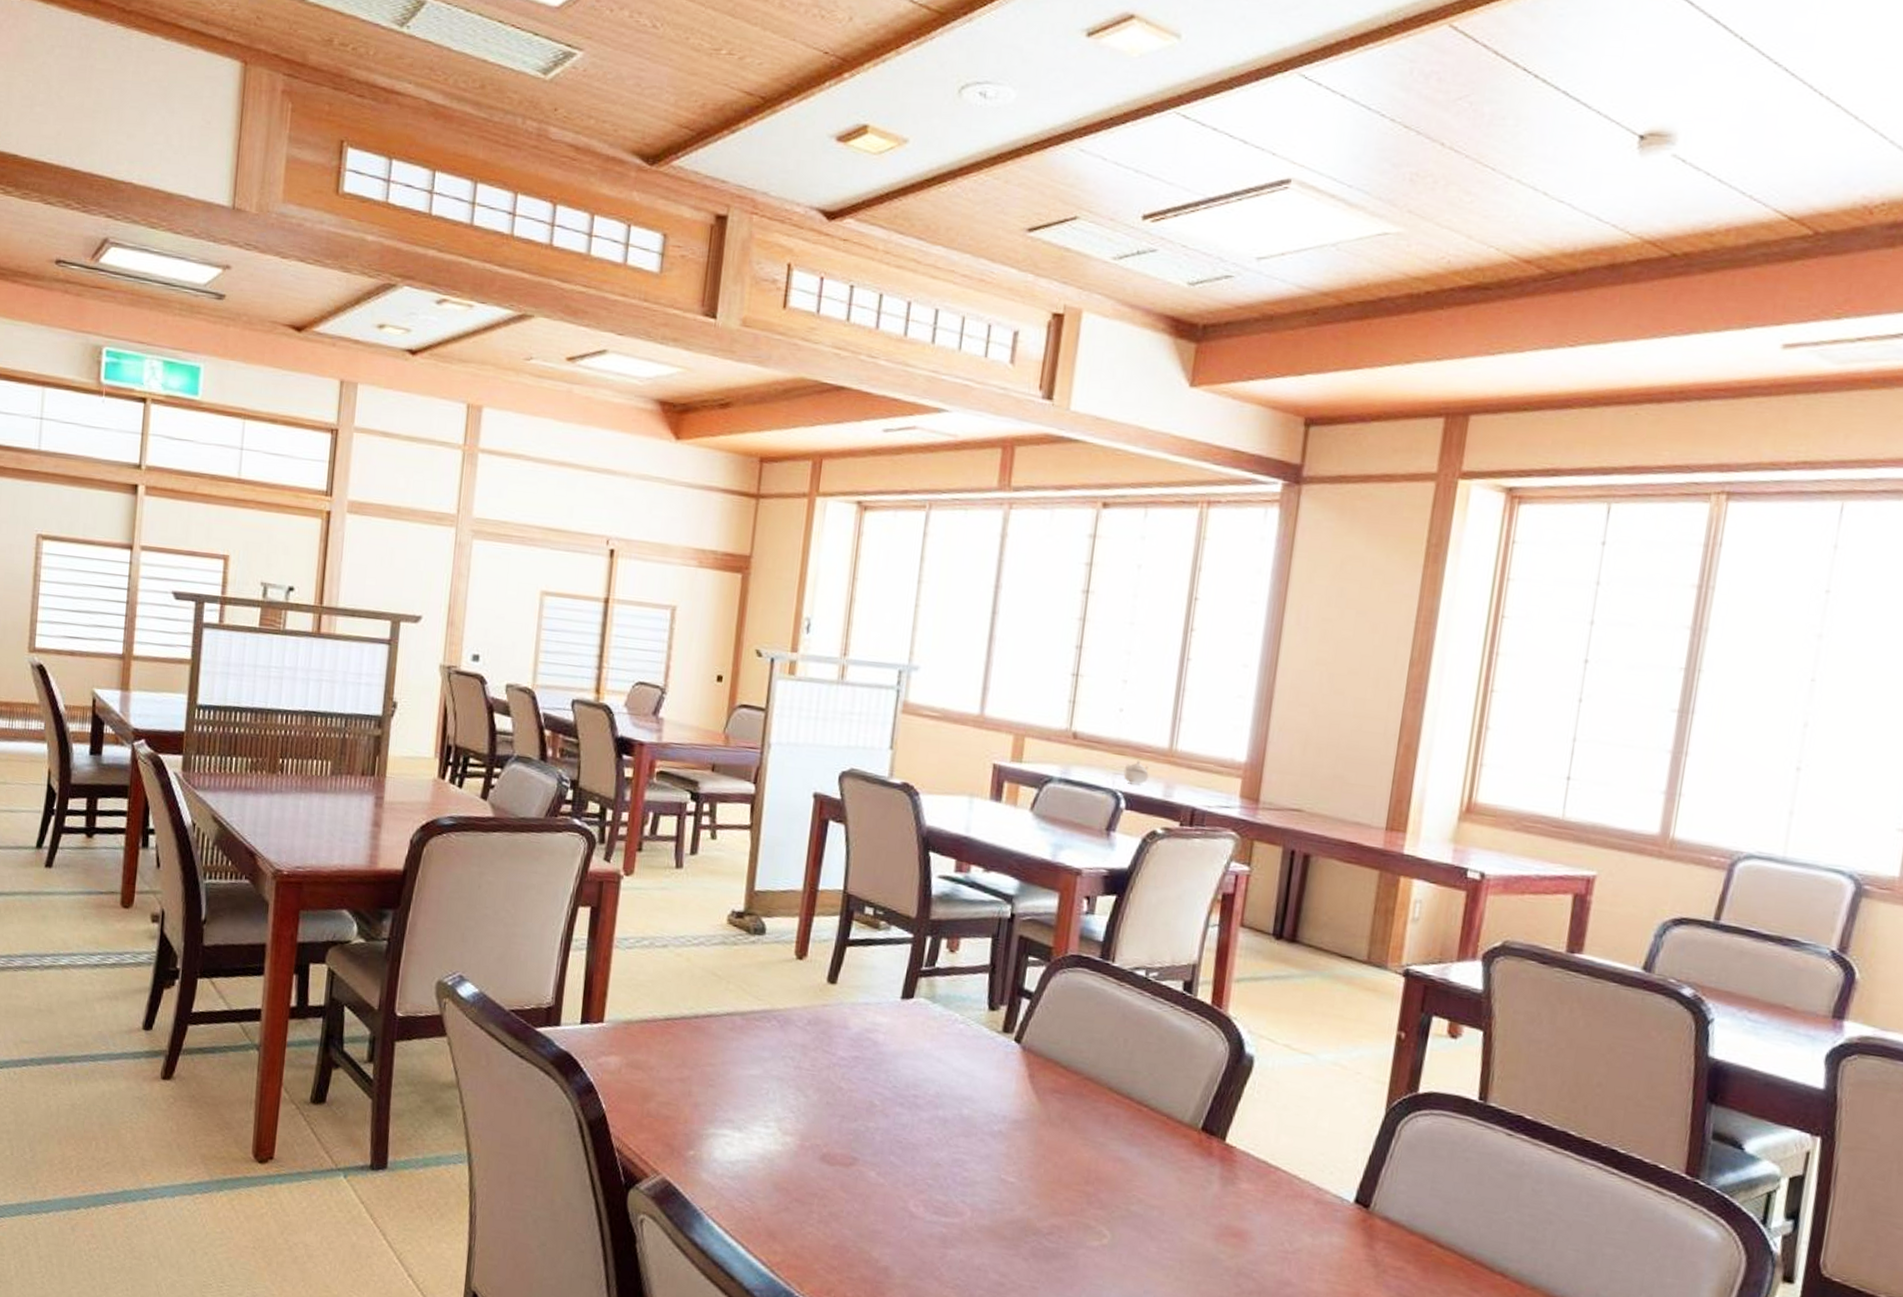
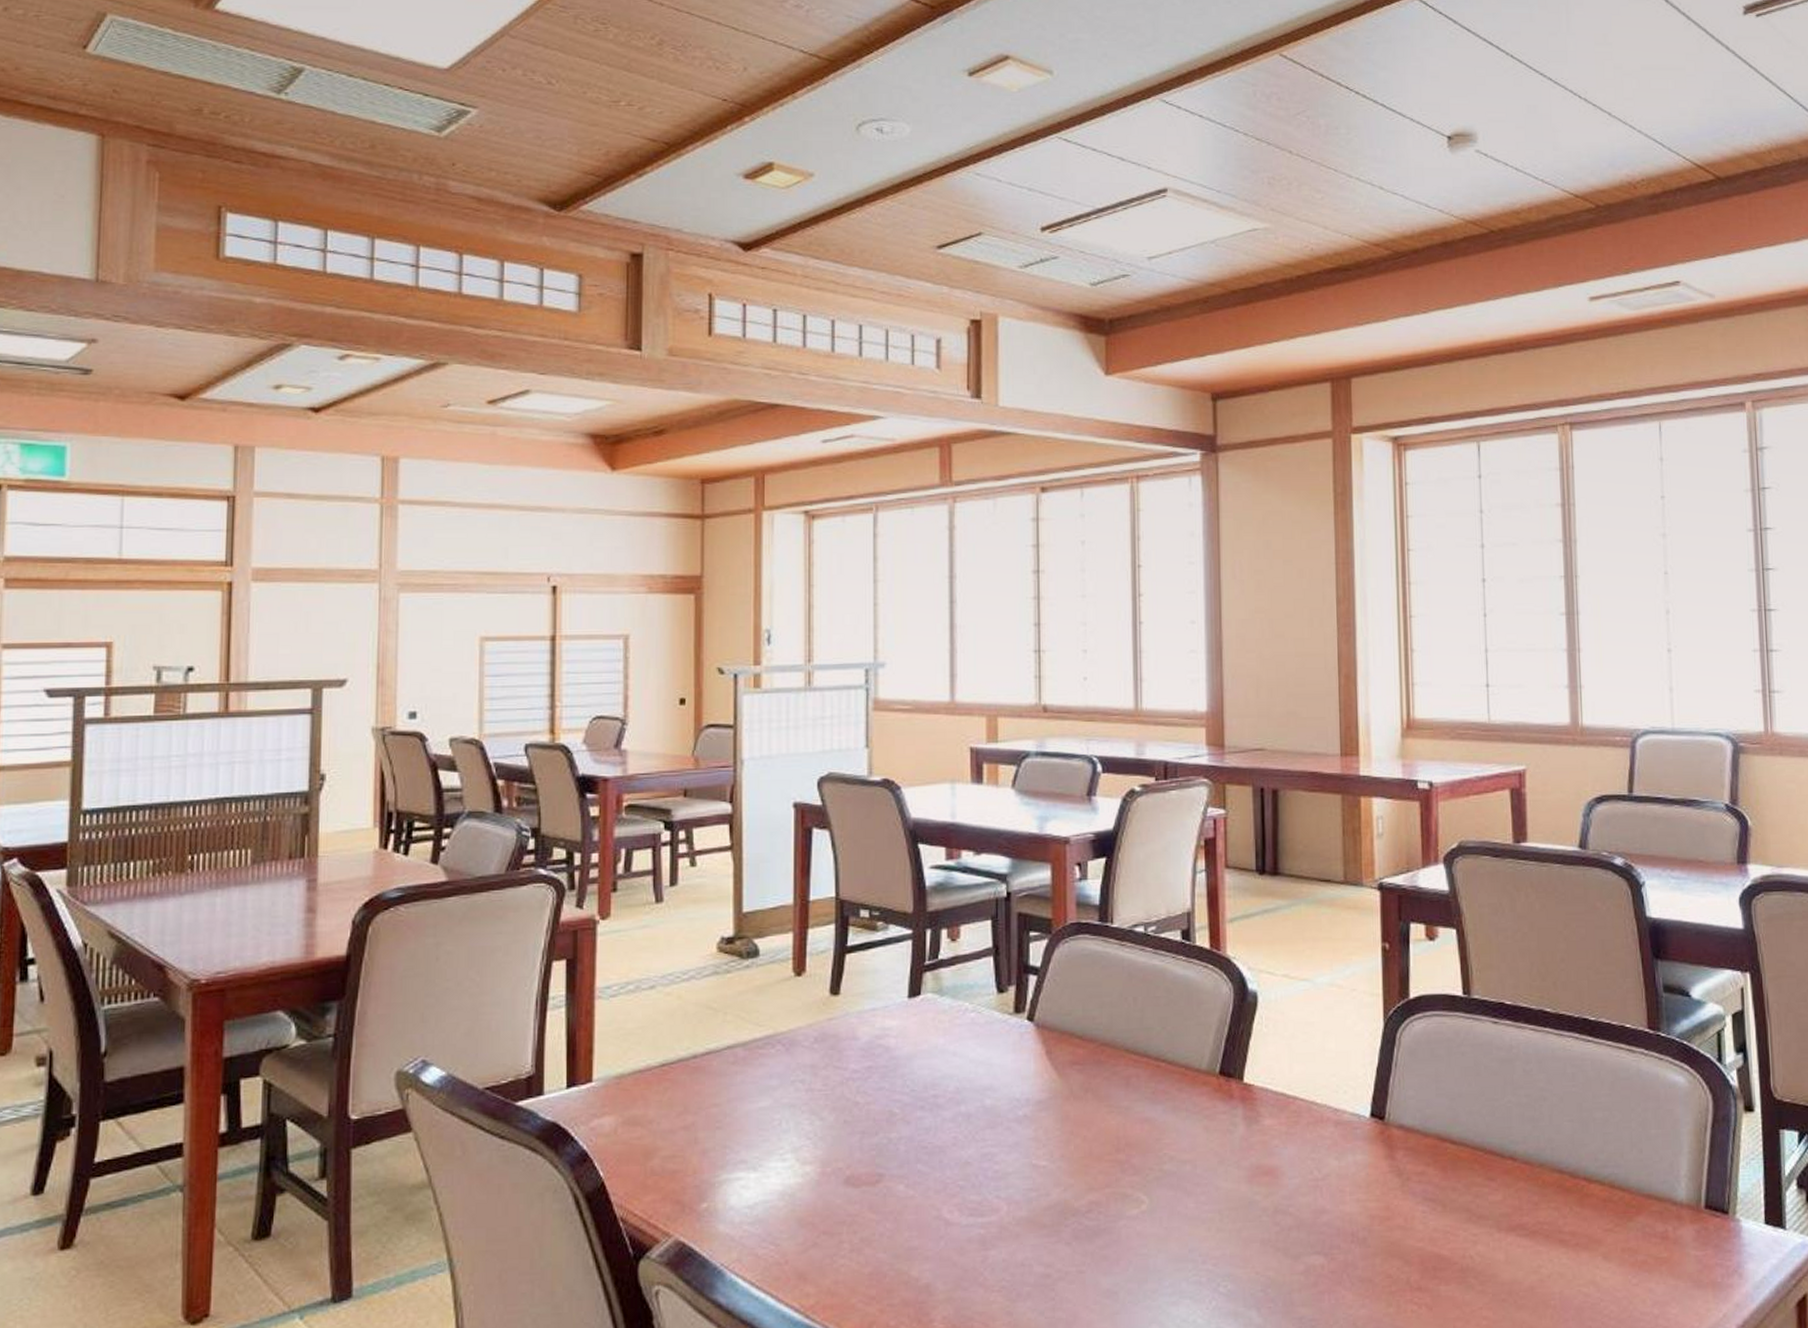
teapot: present [1123,760,1149,785] -> none [1096,724,1120,748]

